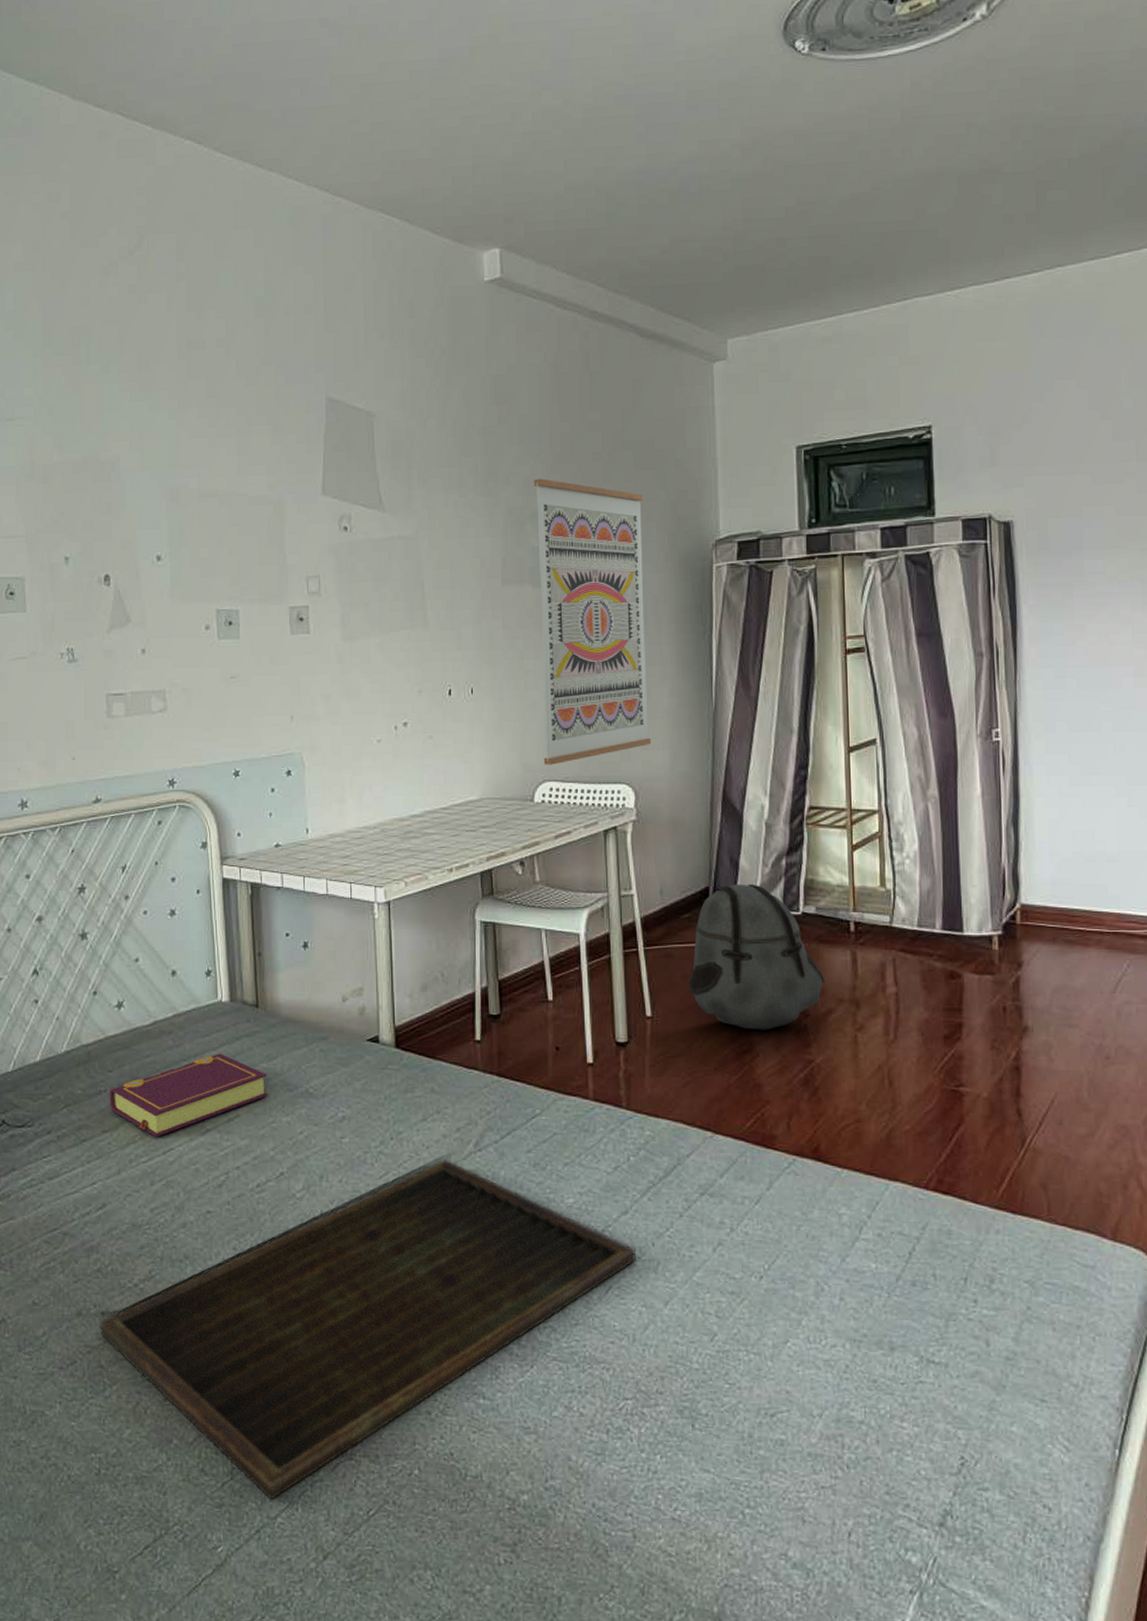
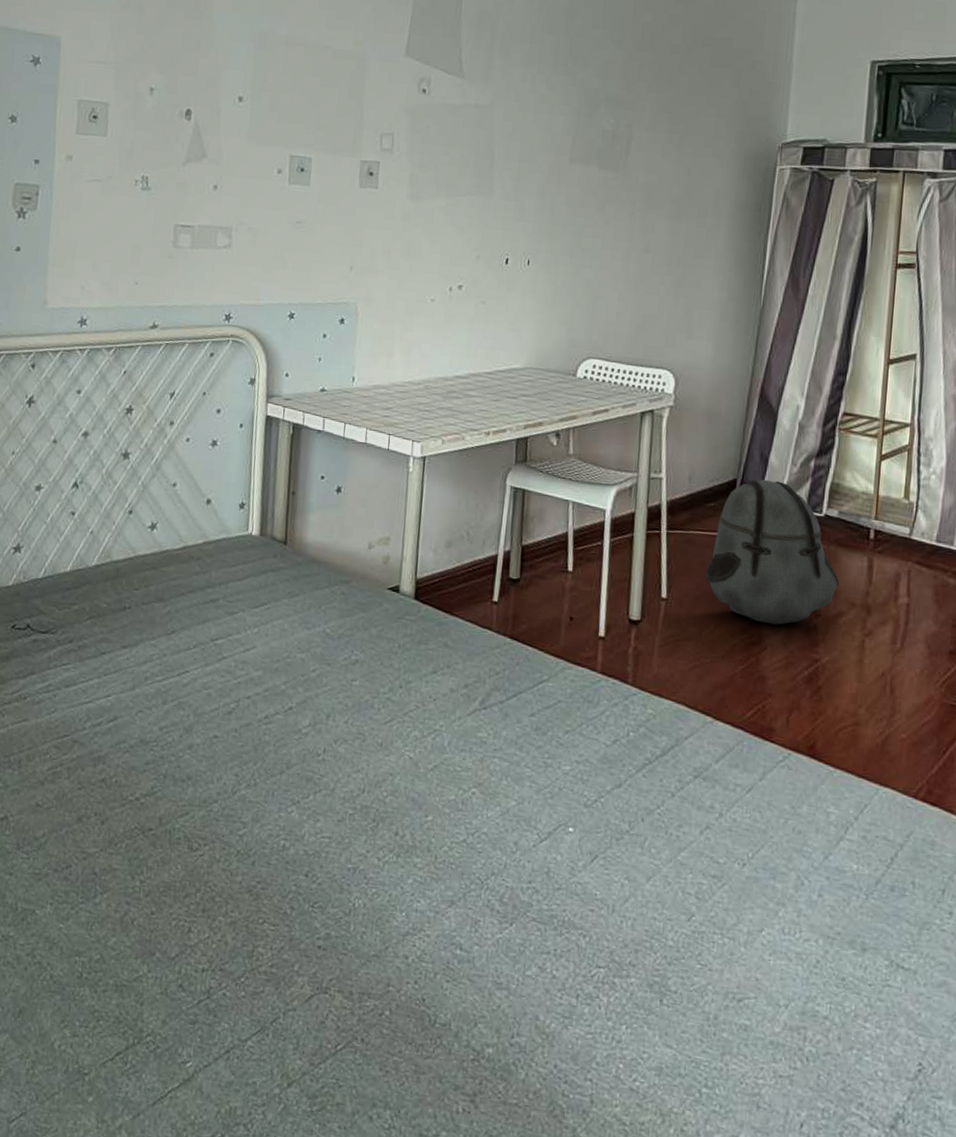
tray: present [100,1160,636,1500] -> none [98,713,625,1023]
book: present [109,1053,268,1137] -> none [132,584,287,659]
wall art: present [534,478,652,765] -> none [590,63,717,343]

